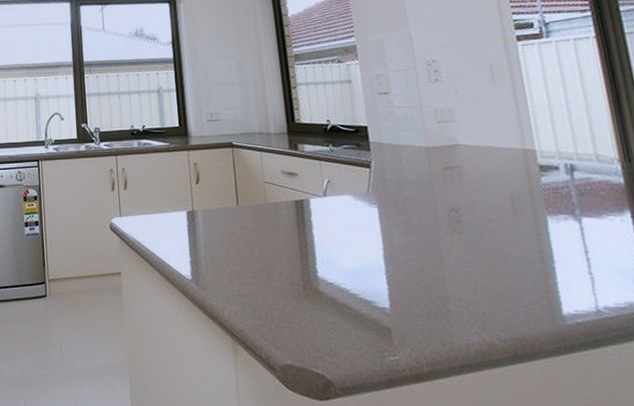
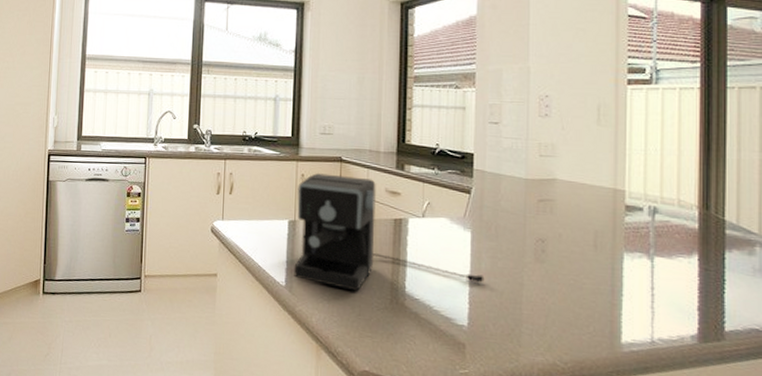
coffee maker: none [191,160,400,280] -> present [294,173,485,291]

